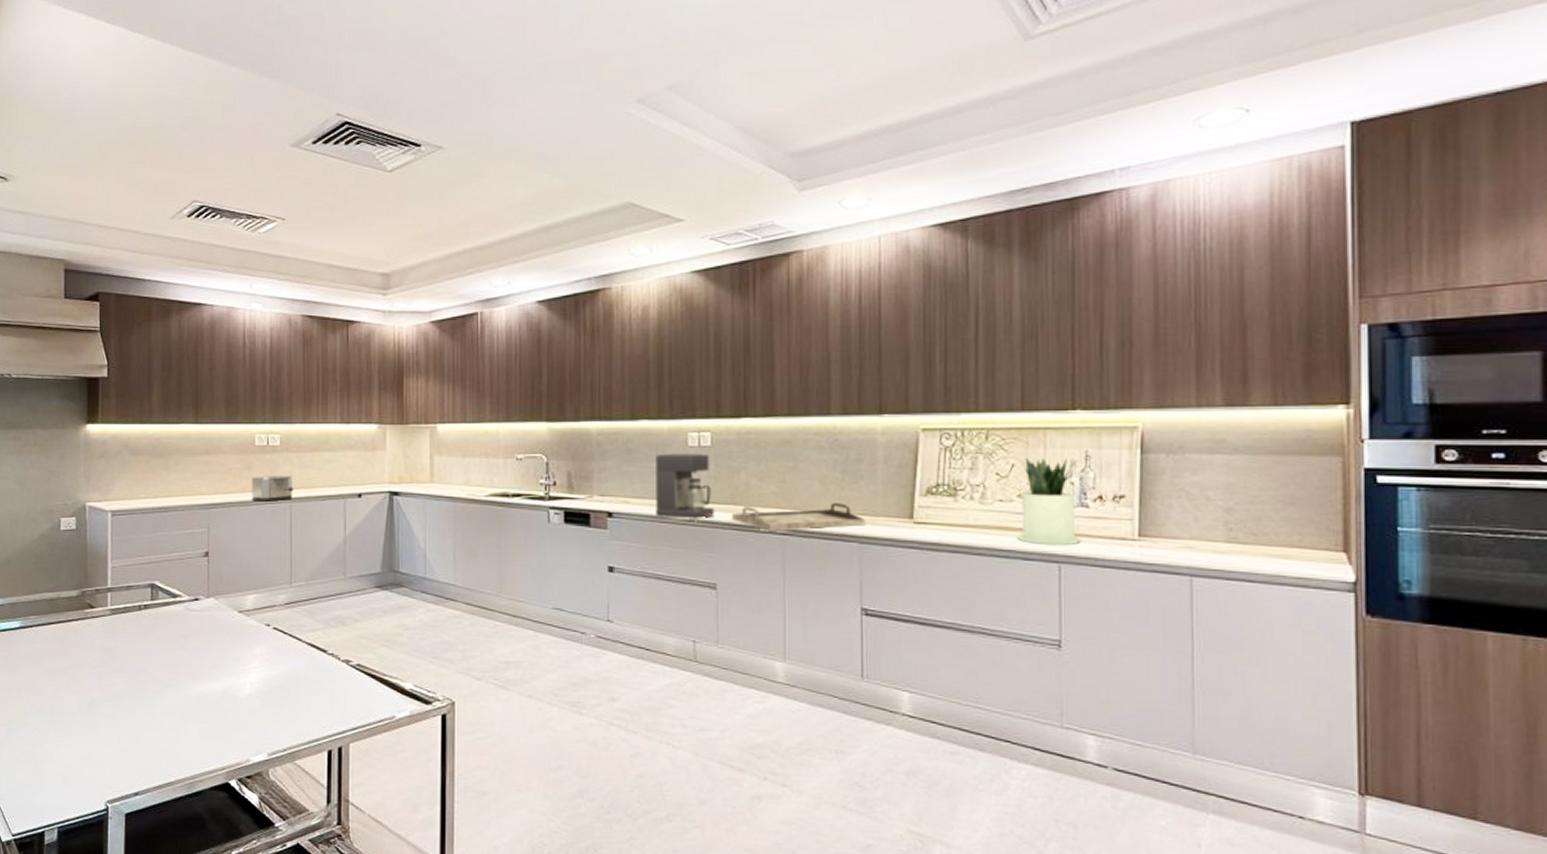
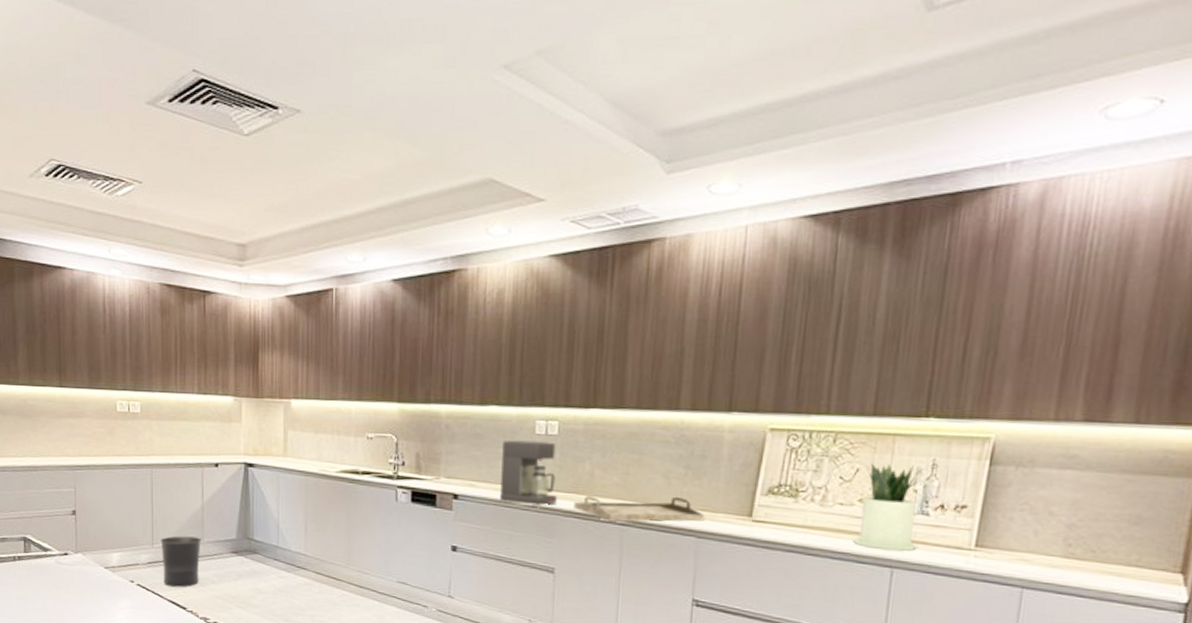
toaster: present [252,476,294,502] -> none [114,441,154,466]
waste bin: none [299,572,343,629] -> present [160,536,201,588]

